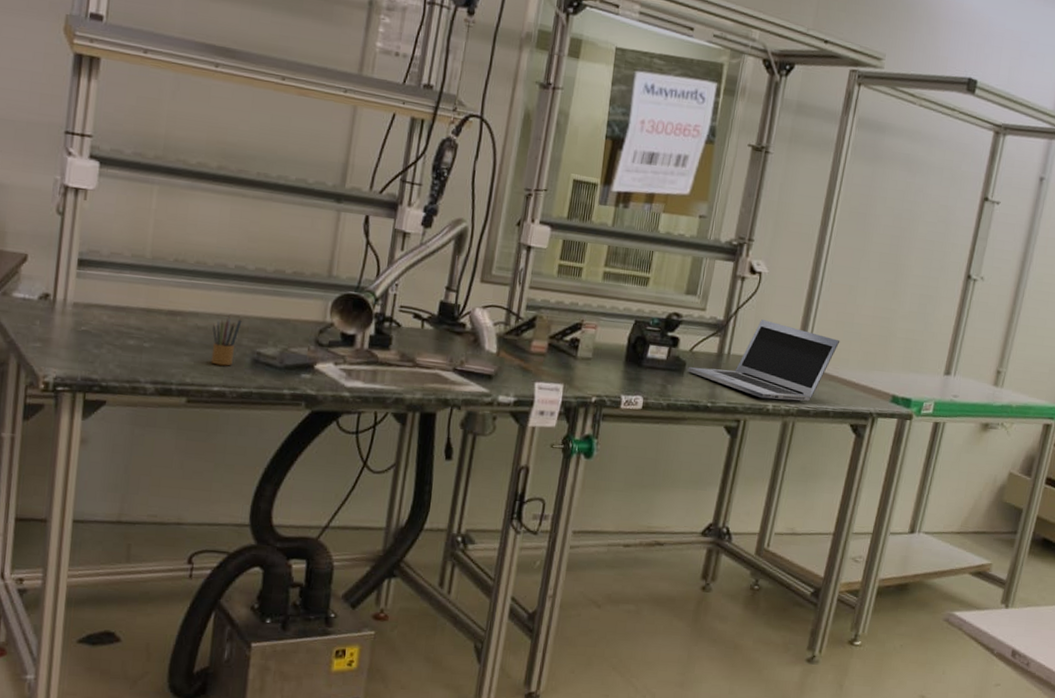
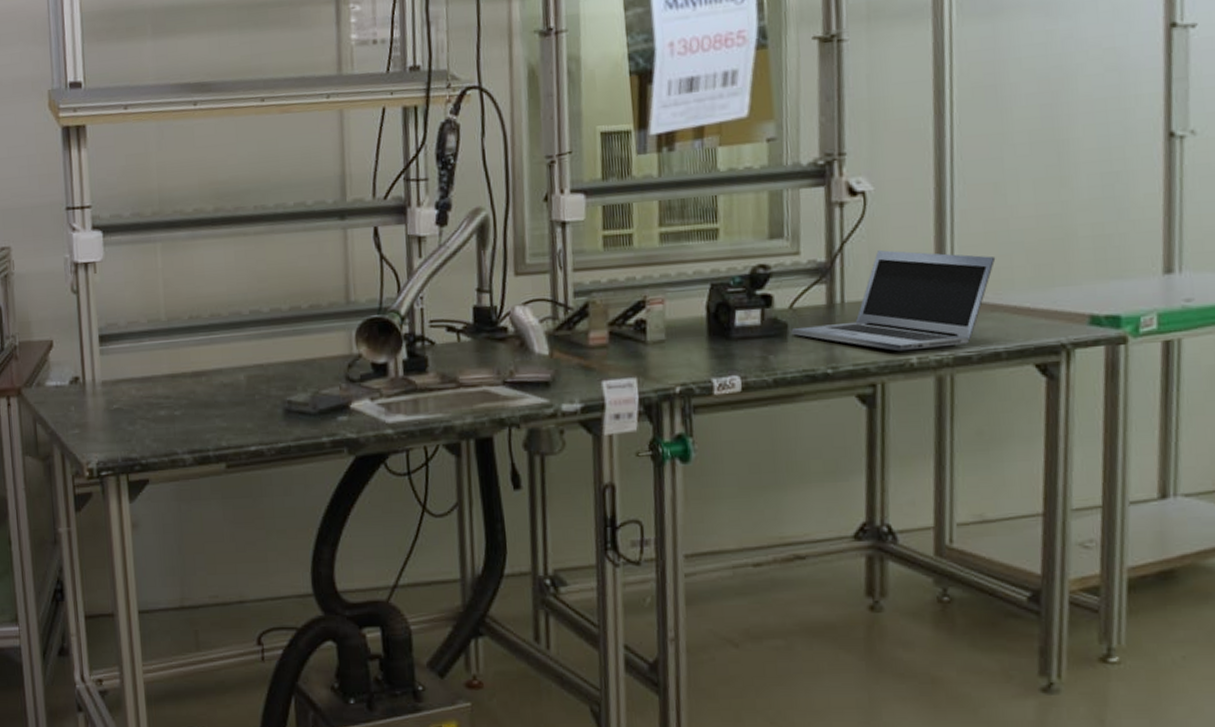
pencil box: present [211,315,242,366] -> none [238,365,267,422]

